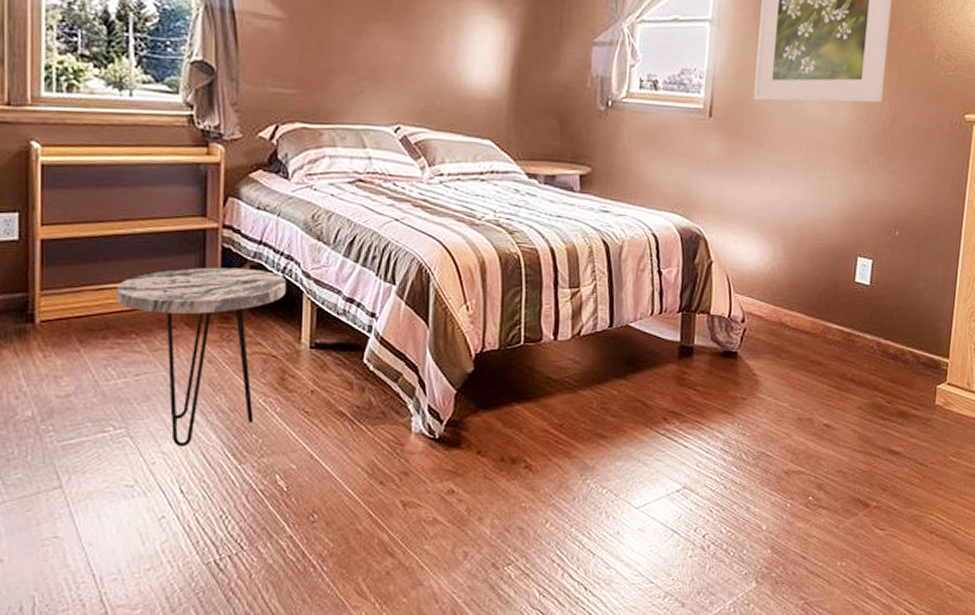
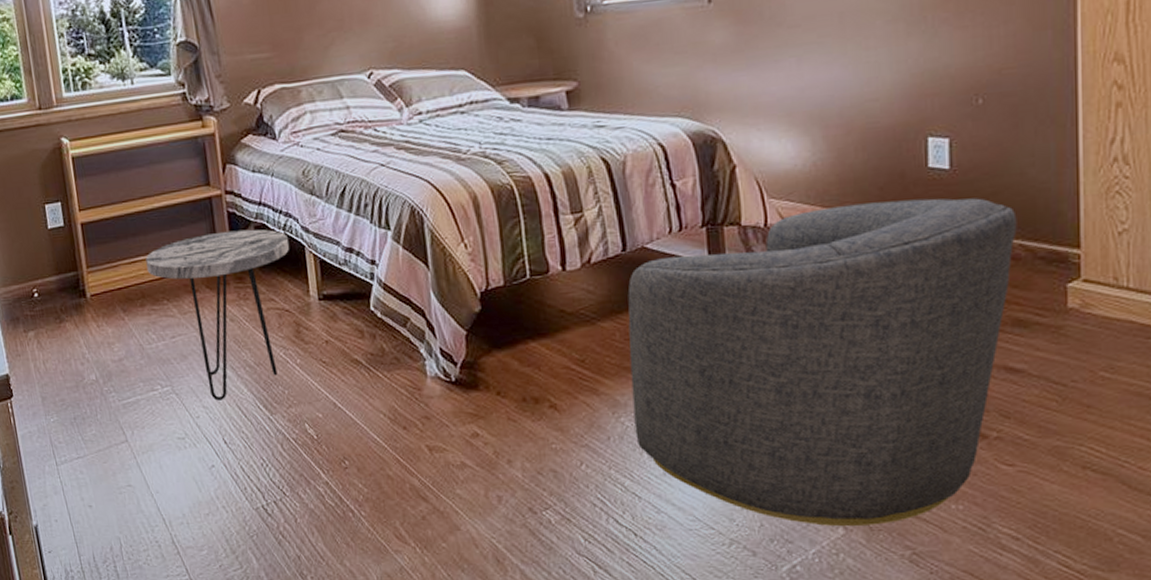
armchair: none [598,305,911,580] -> present [627,198,1017,526]

